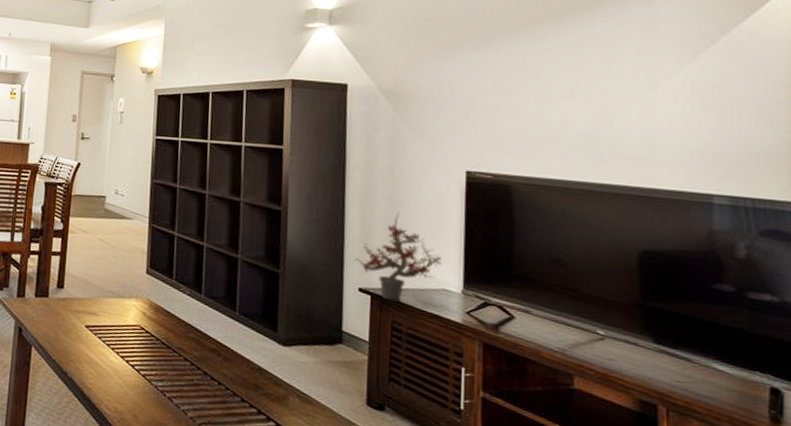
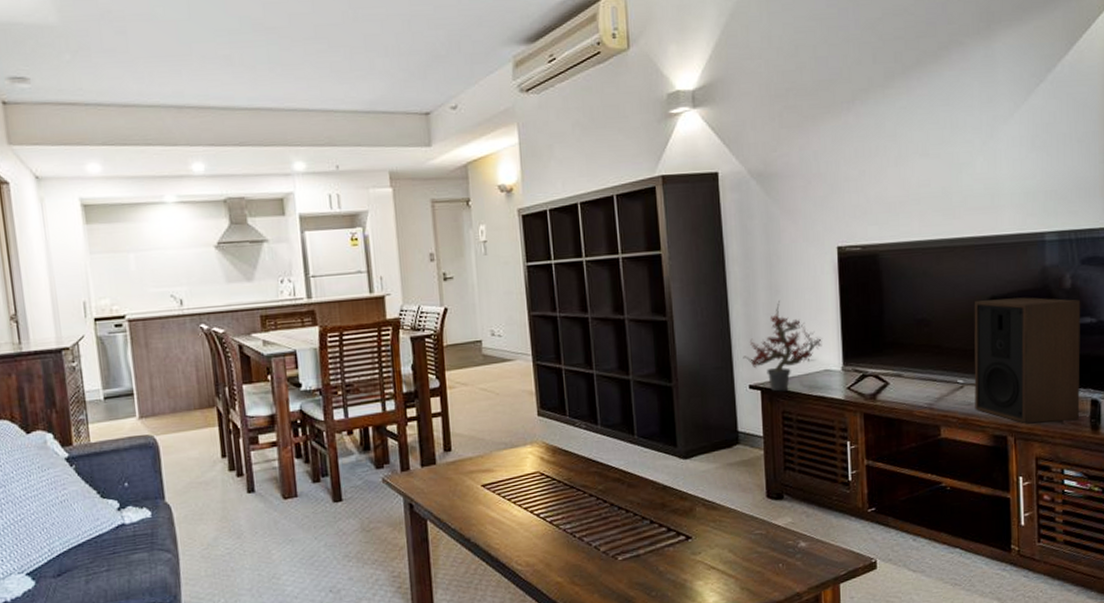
speaker: none [617,252,759,407] -> present [974,297,1081,424]

